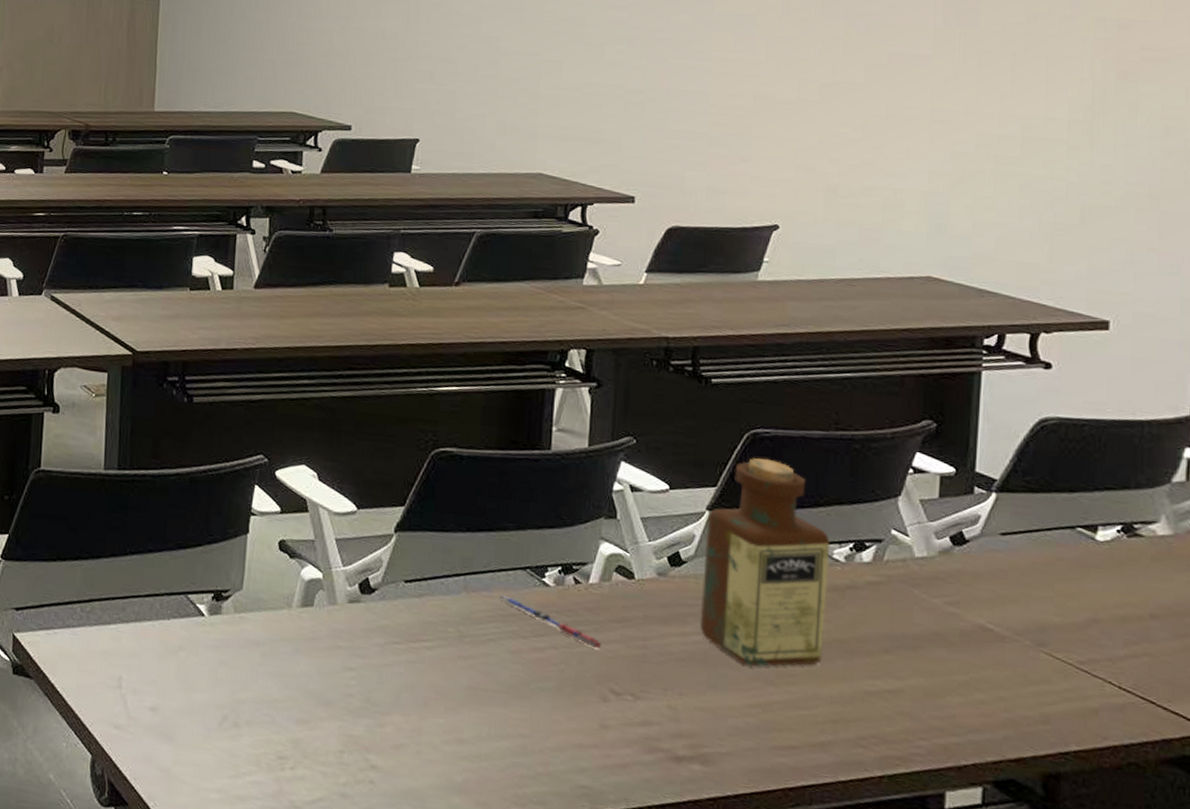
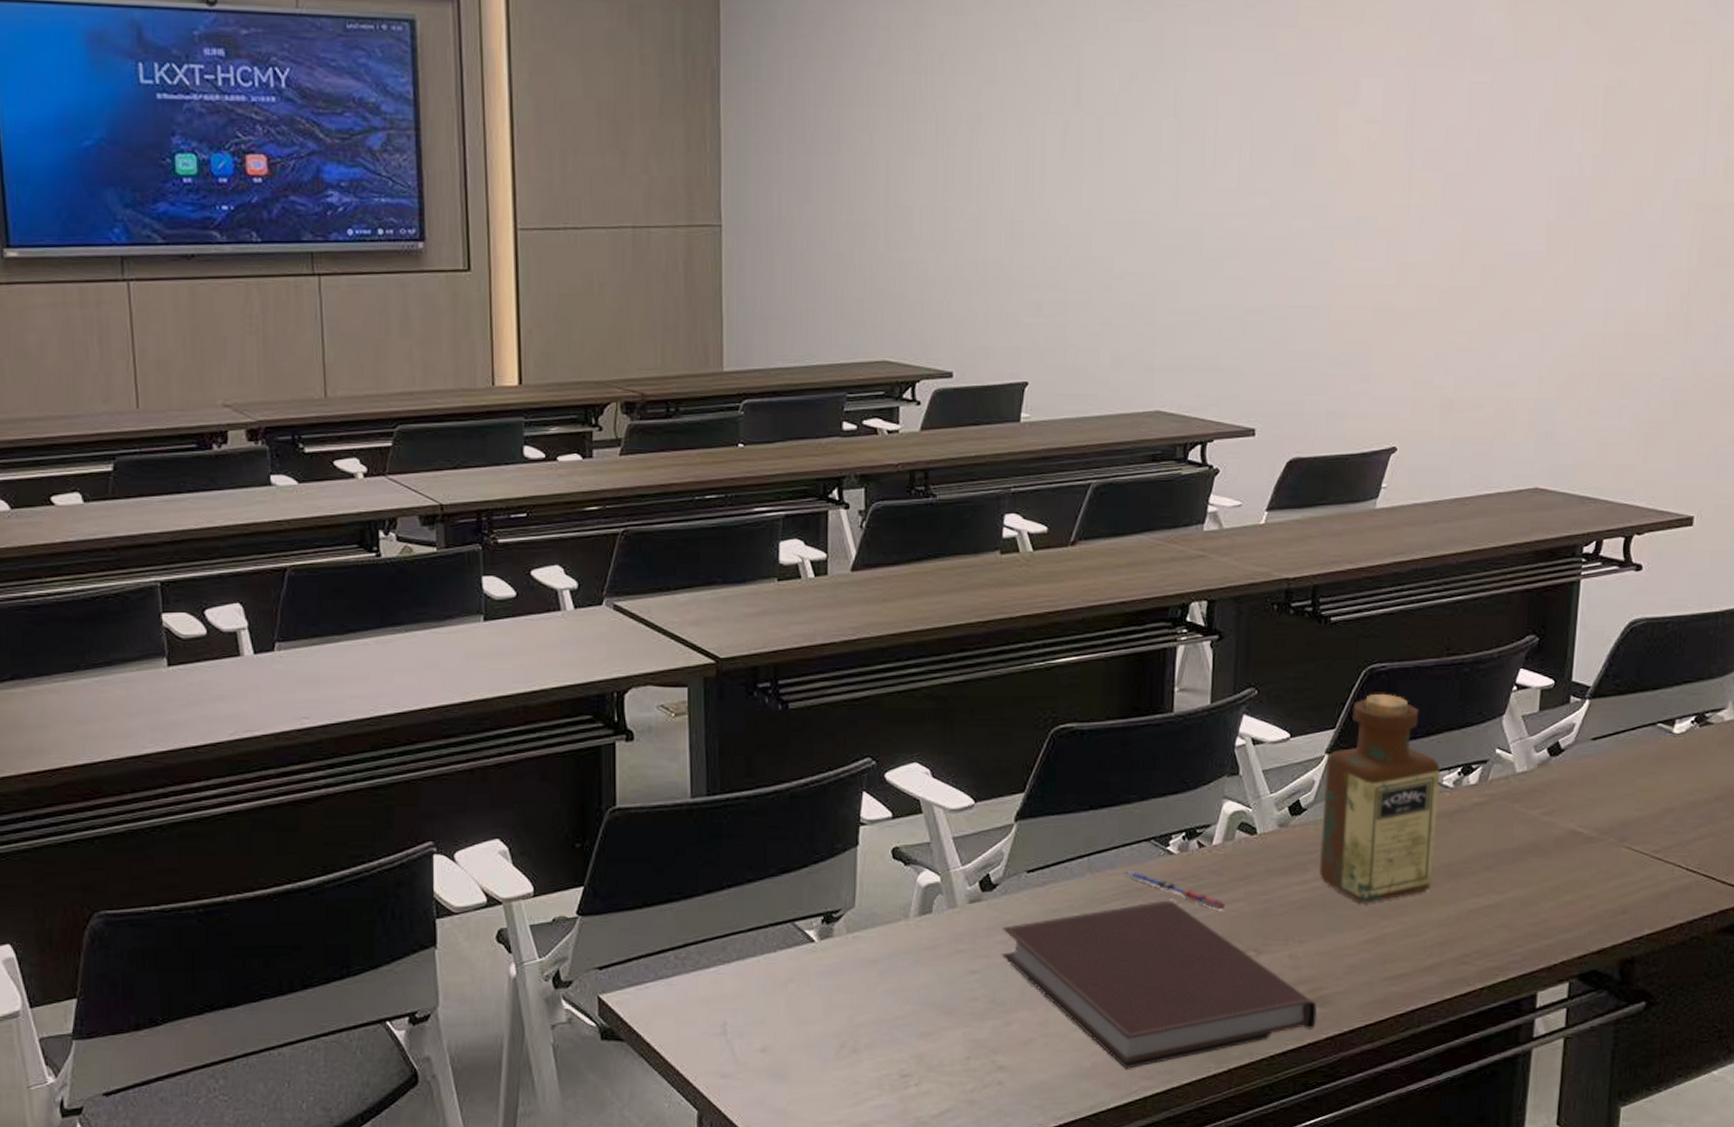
notebook: none [377,629,699,793] -> present [1001,901,1318,1069]

